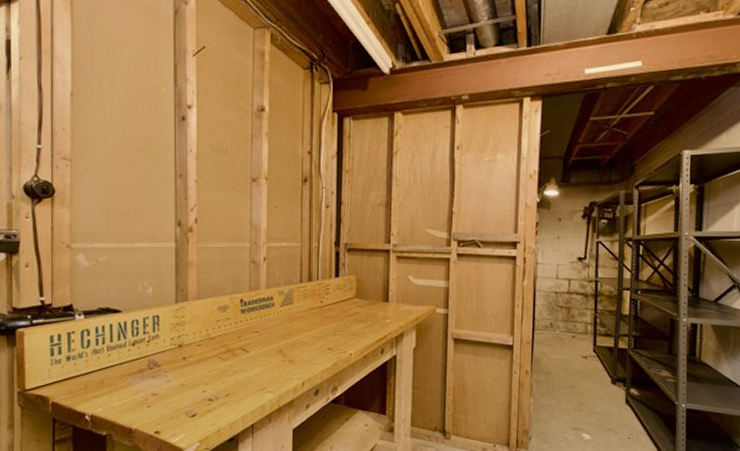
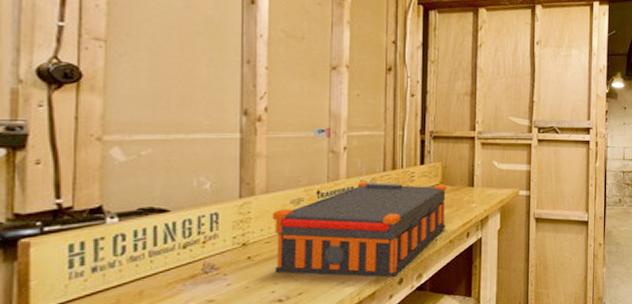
toolbox: none [202,238,361,387] -> present [272,127,446,278]

